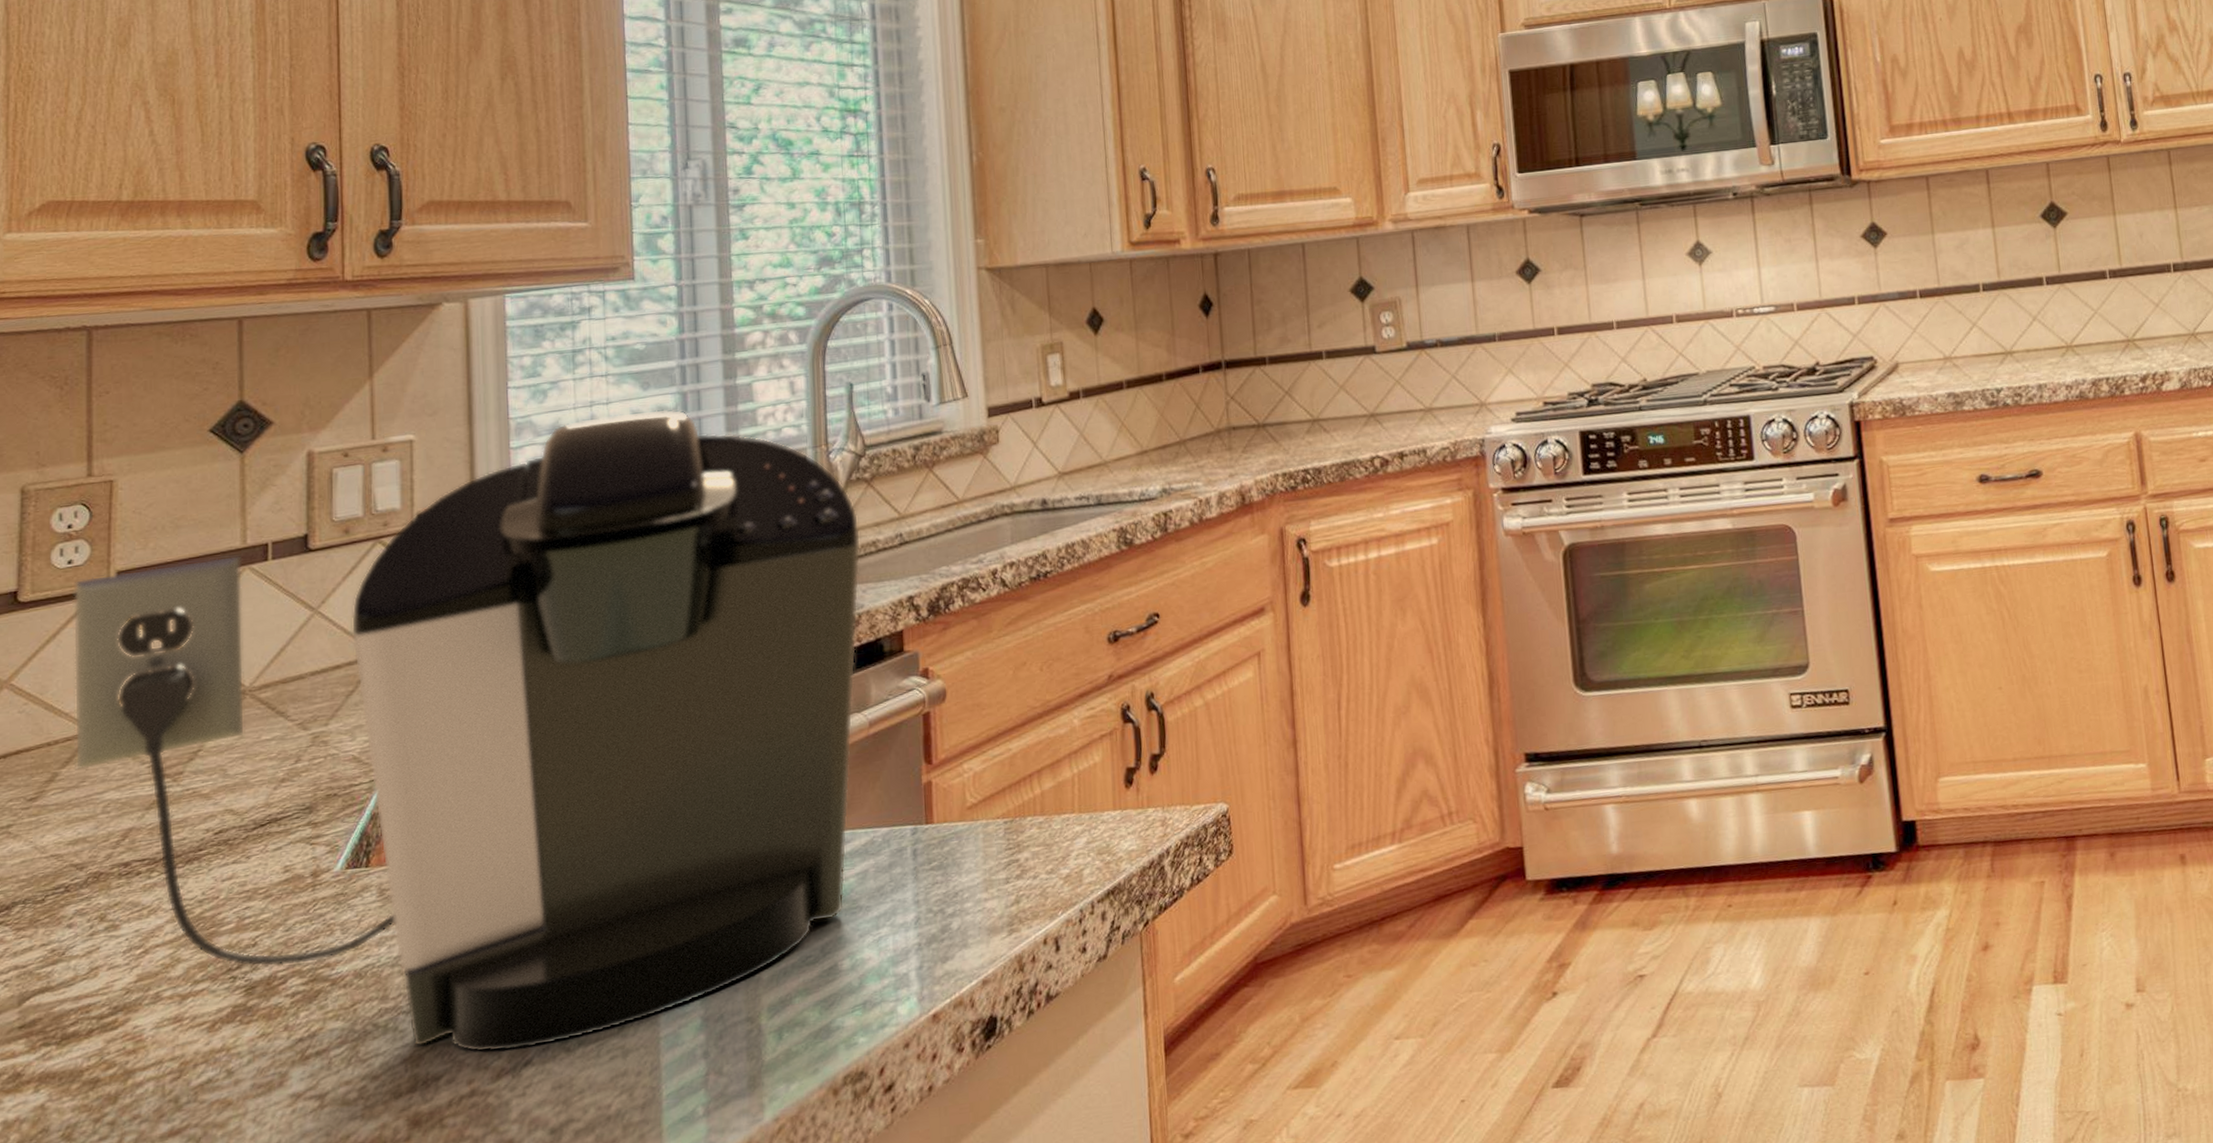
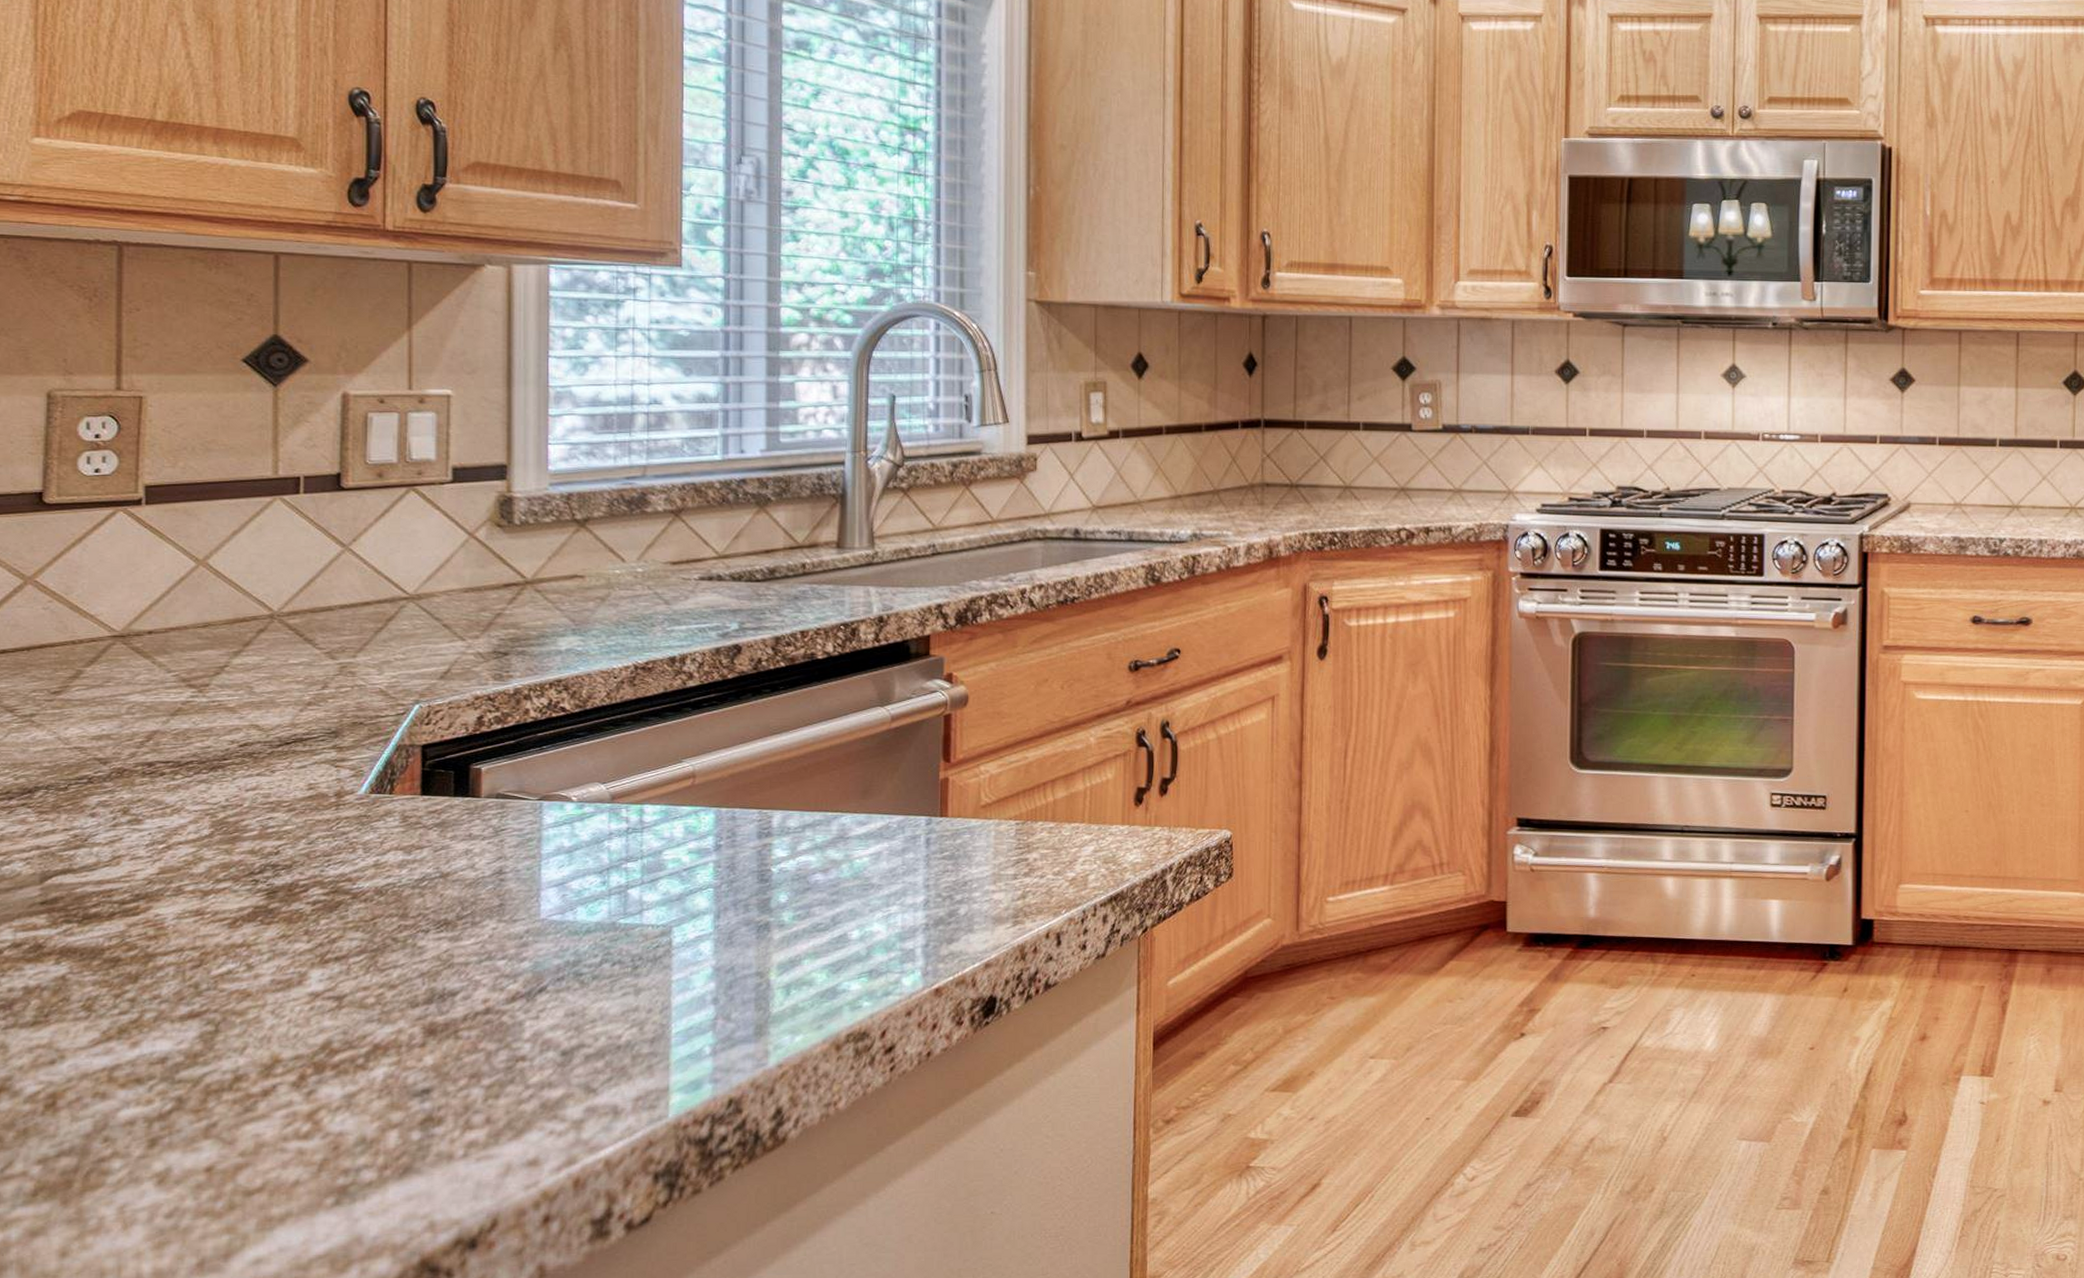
coffee maker: present [73,409,861,1053] -> none [100,395,894,977]

